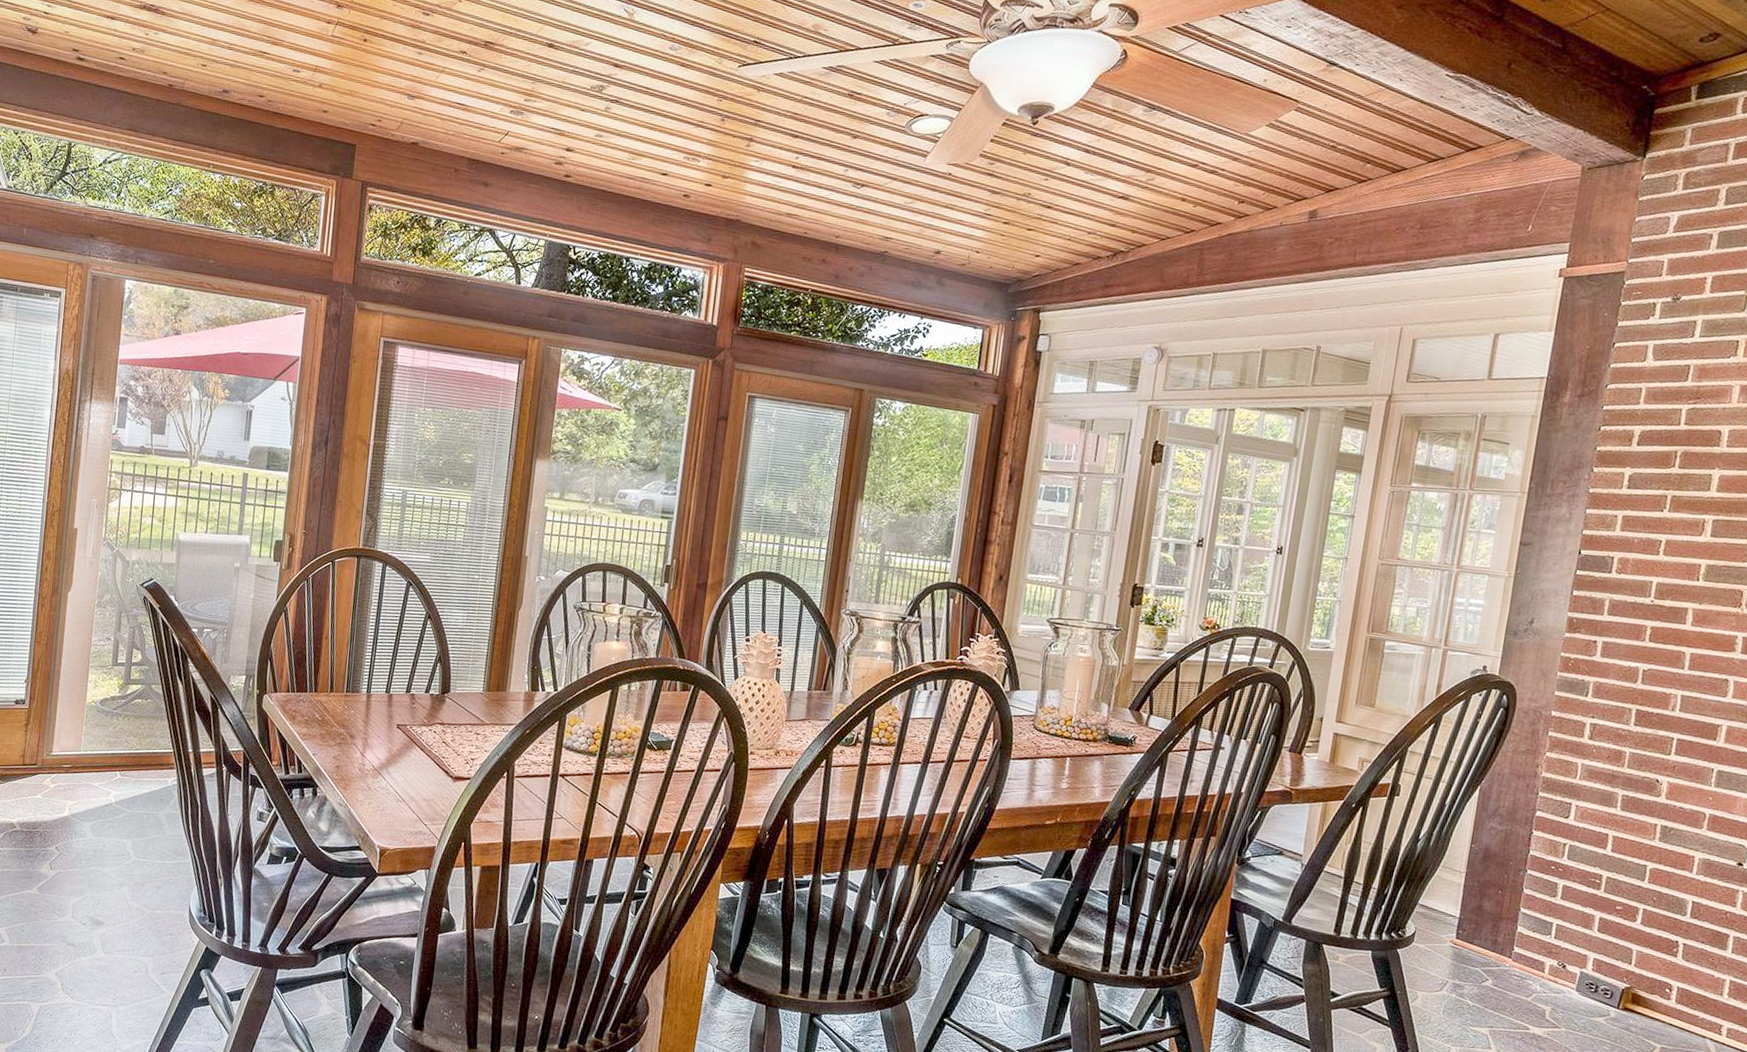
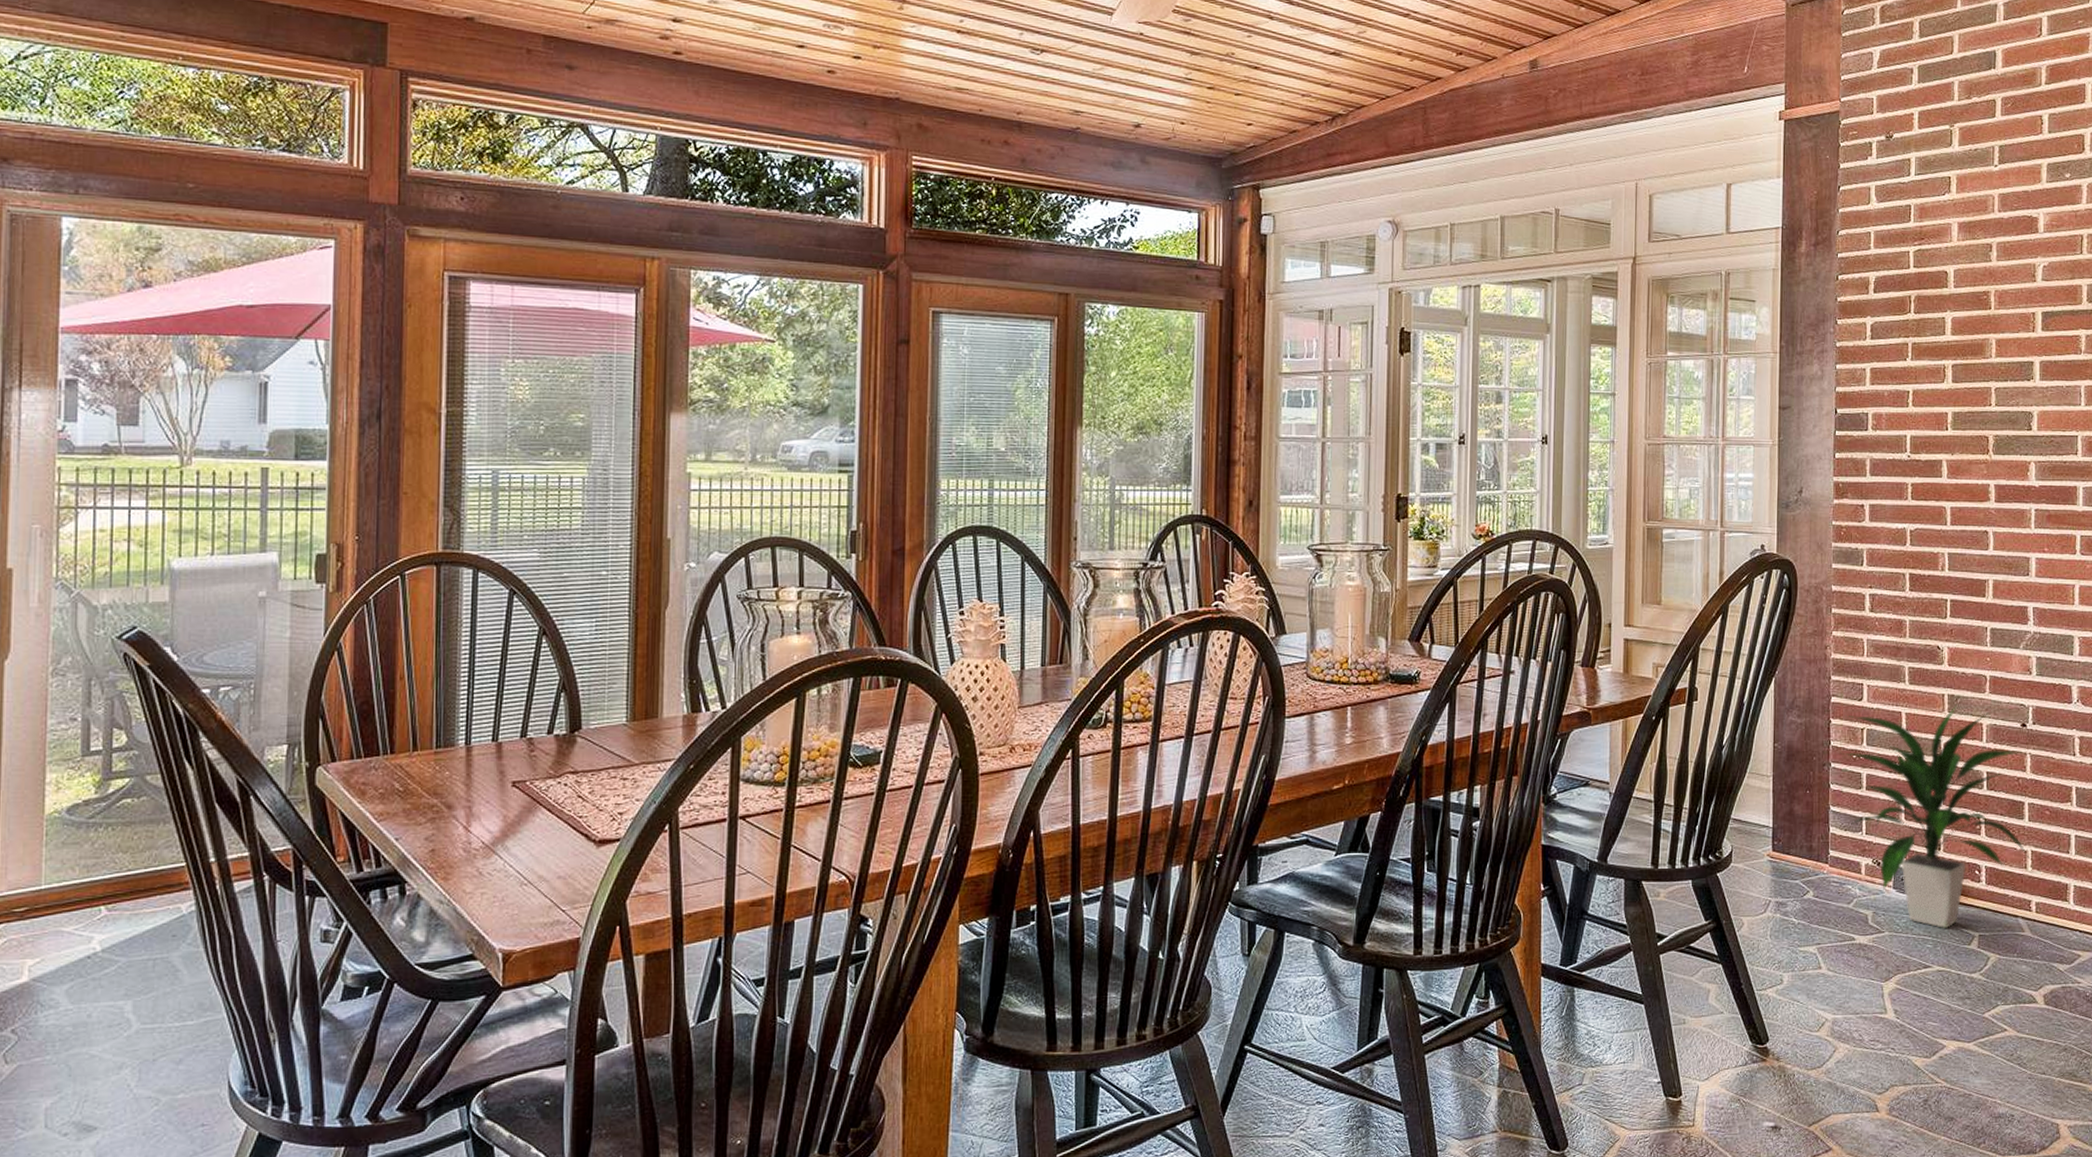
indoor plant: none [1538,830,1735,1036] -> present [1840,706,2030,929]

